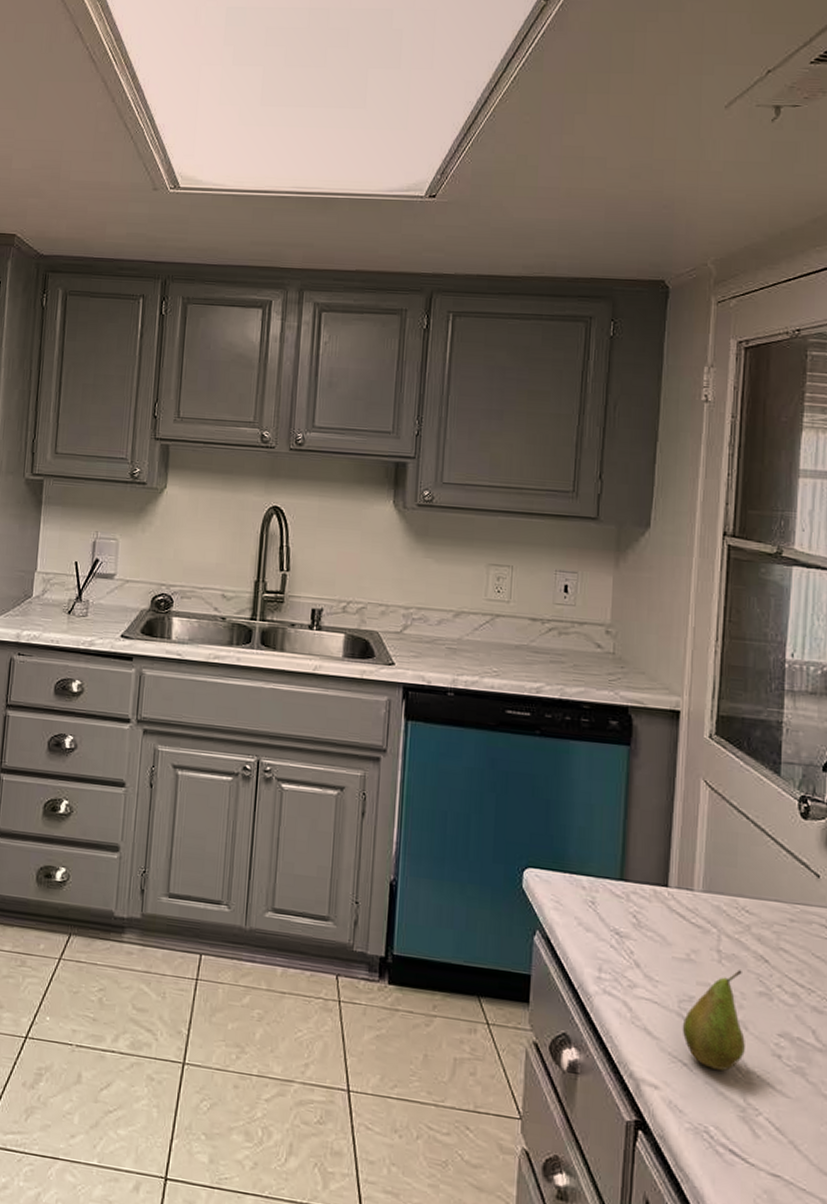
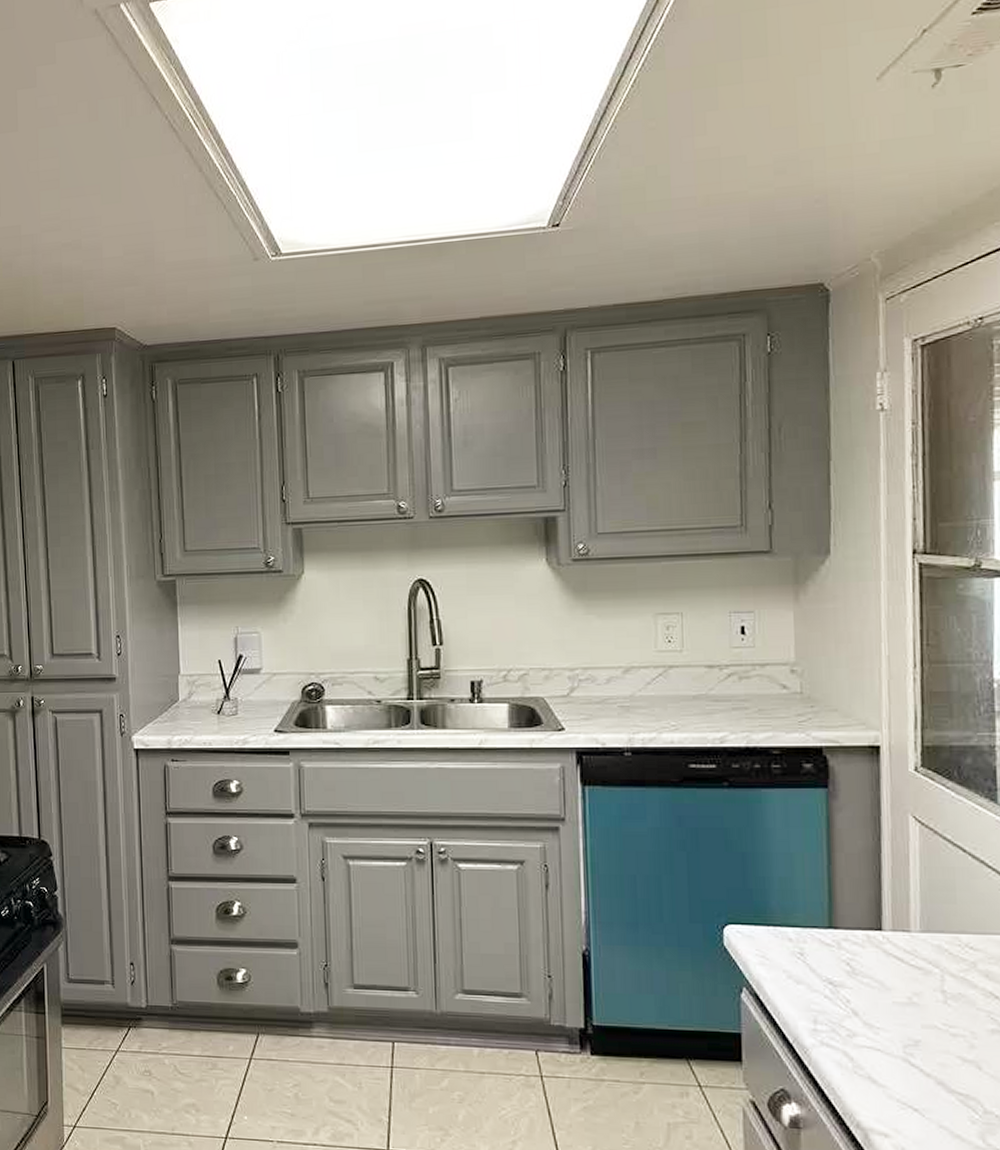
fruit: present [682,970,745,1071] -> none [909,1009,980,1114]

